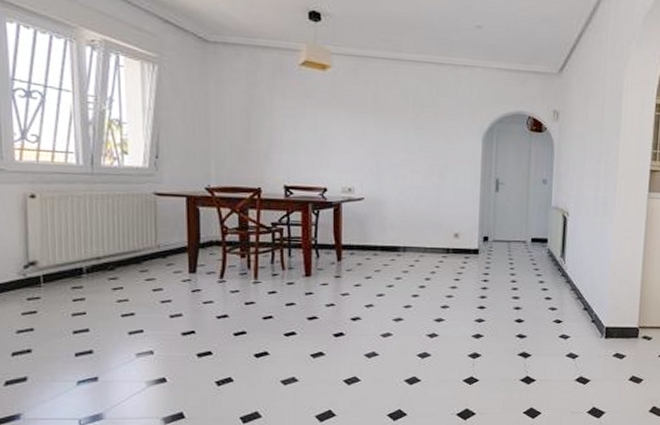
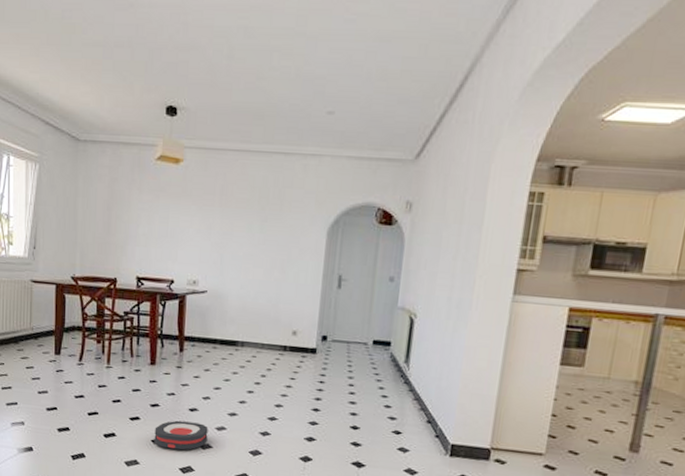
robot vacuum: none [314,331,373,362] -> present [154,420,208,450]

